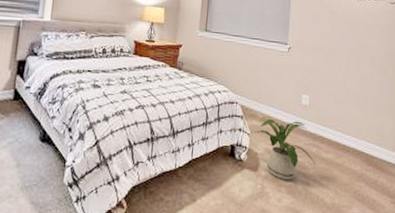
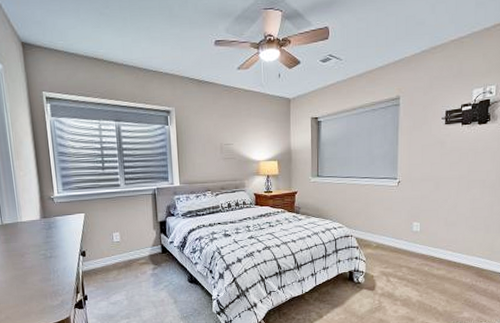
house plant: present [251,119,316,180] -> none [367,246,428,295]

